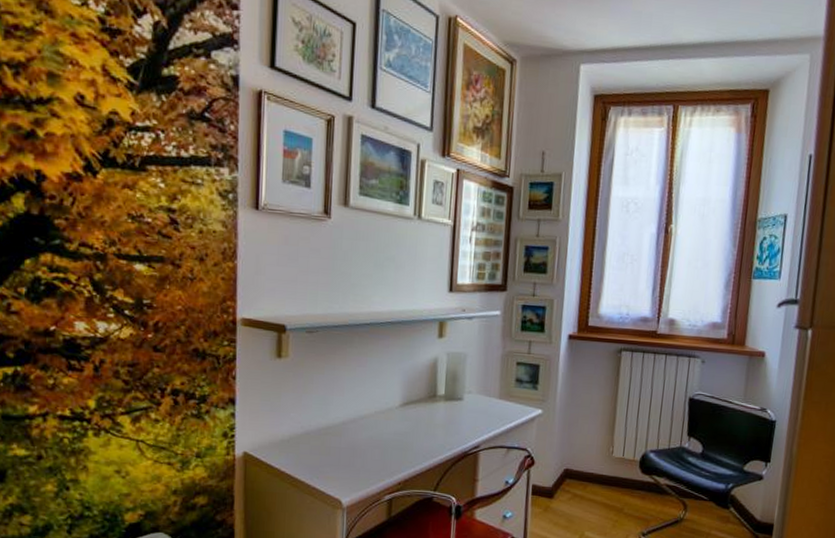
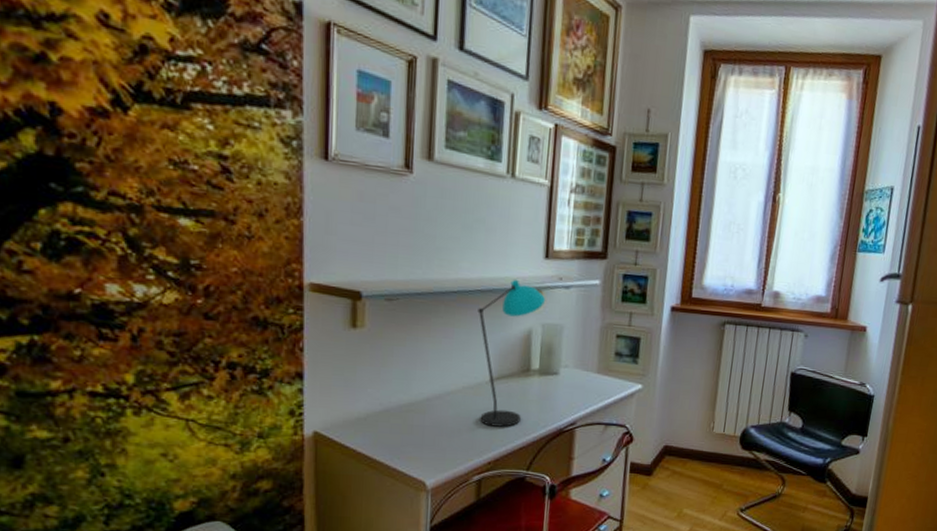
desk lamp: none [388,311,451,450] -> present [478,279,546,427]

